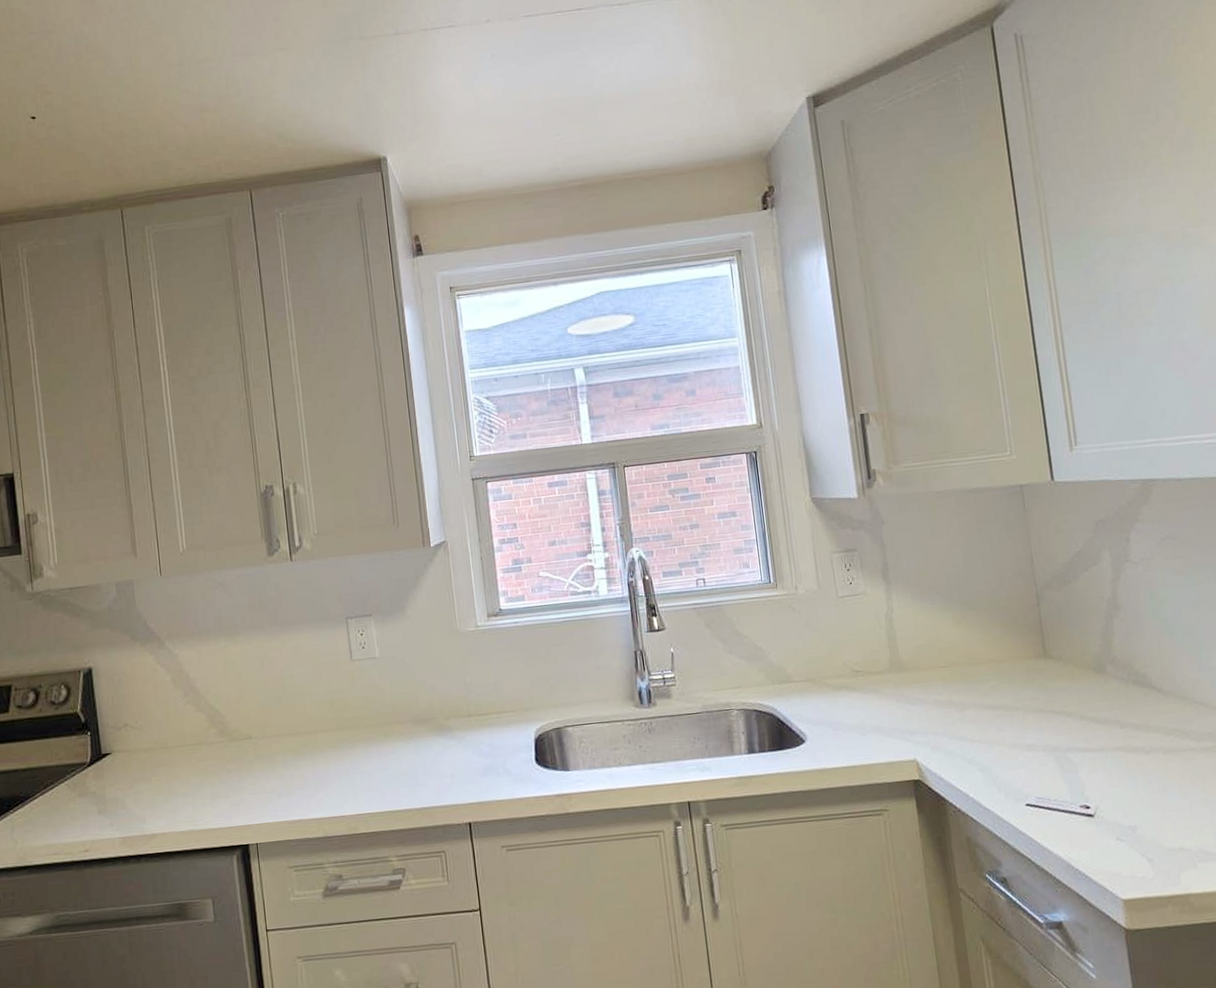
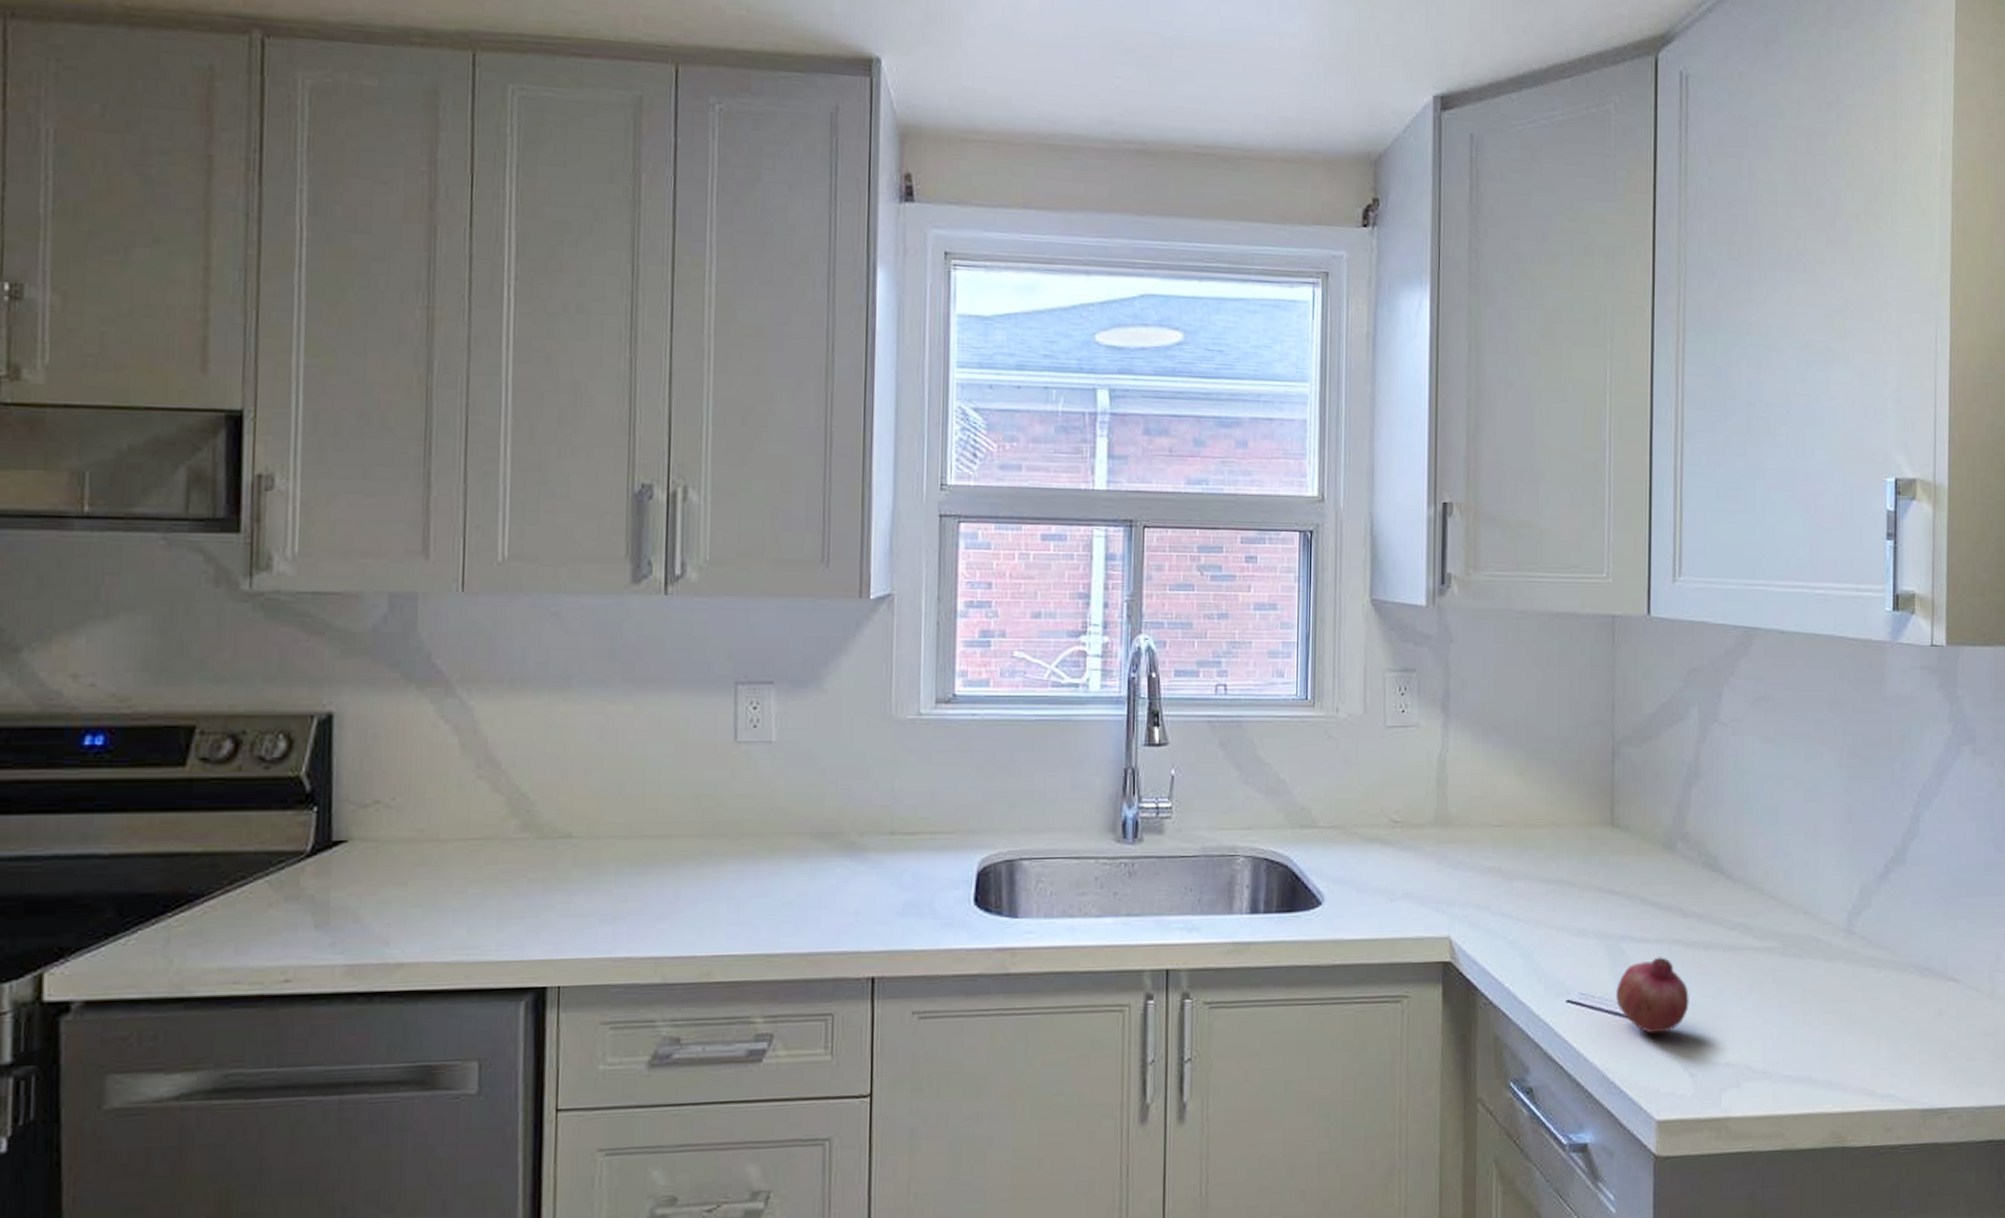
fruit: none [1069,762,1138,827] -> present [1616,957,1689,1034]

